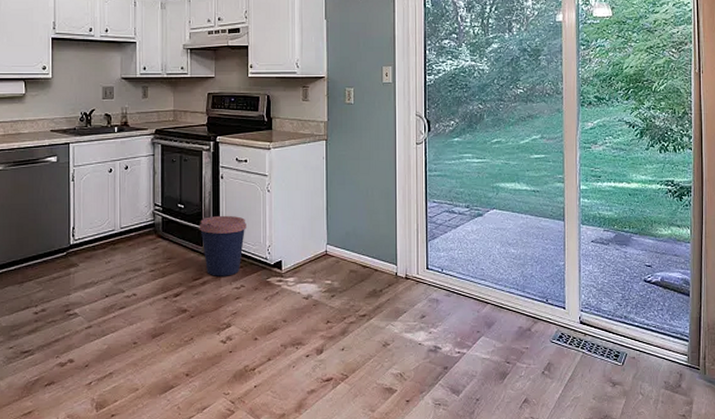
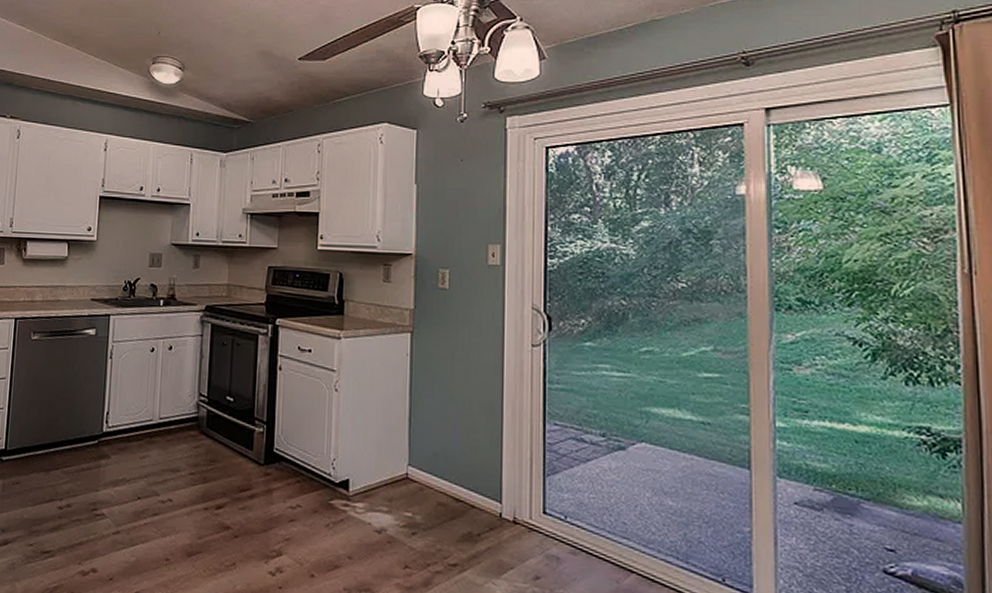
coffee cup: present [199,215,246,276] -> none [249,414,307,492]

